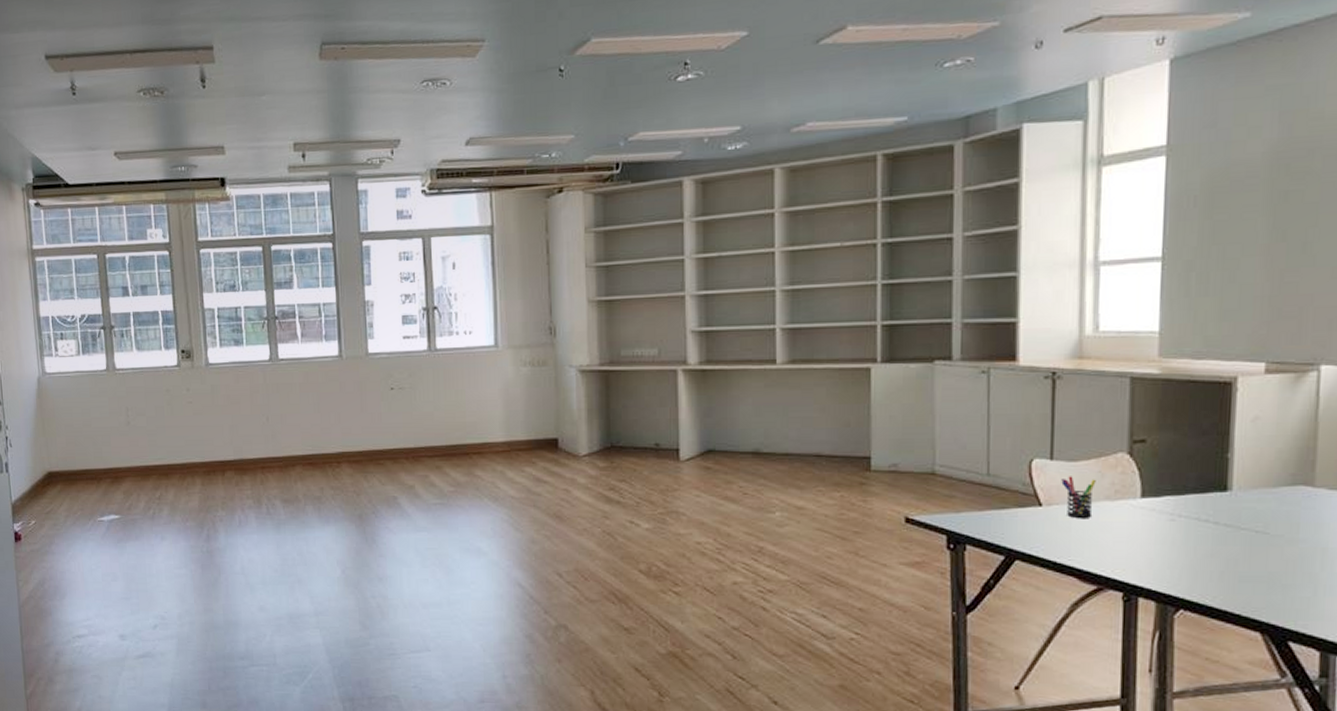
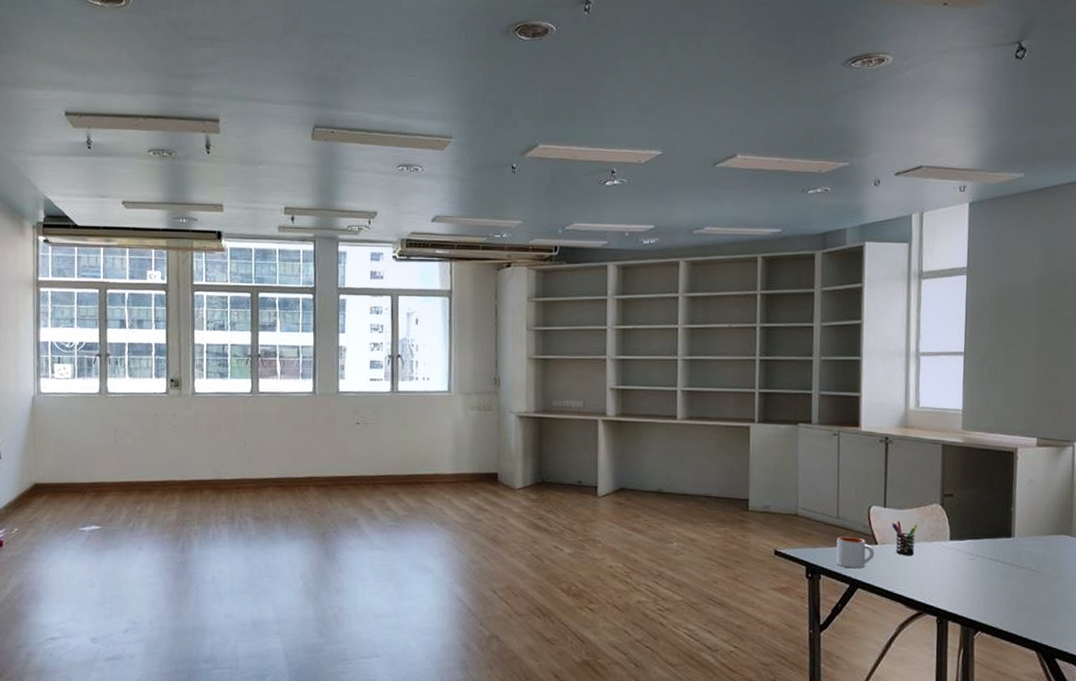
mug: none [986,497,1038,537] -> present [836,536,875,569]

